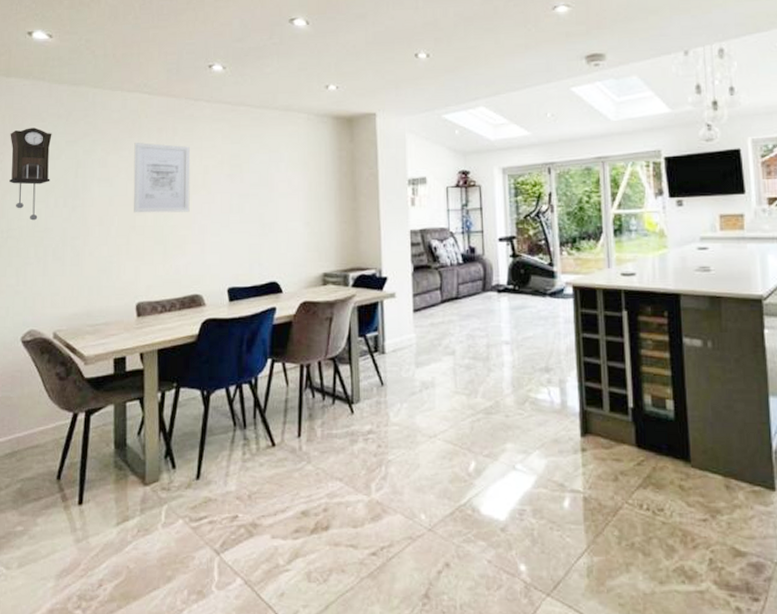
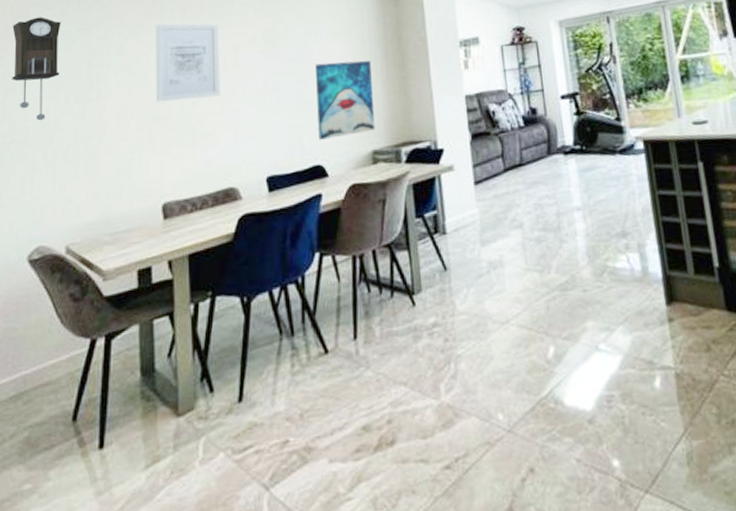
wall art: none [275,190,327,259] -> present [314,60,376,140]

